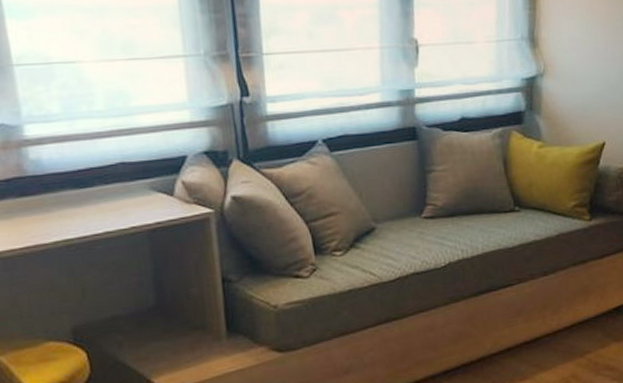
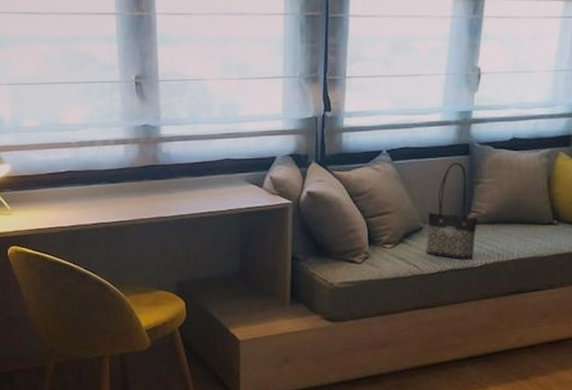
tote bag: none [379,149,436,261] -> present [426,163,479,260]

